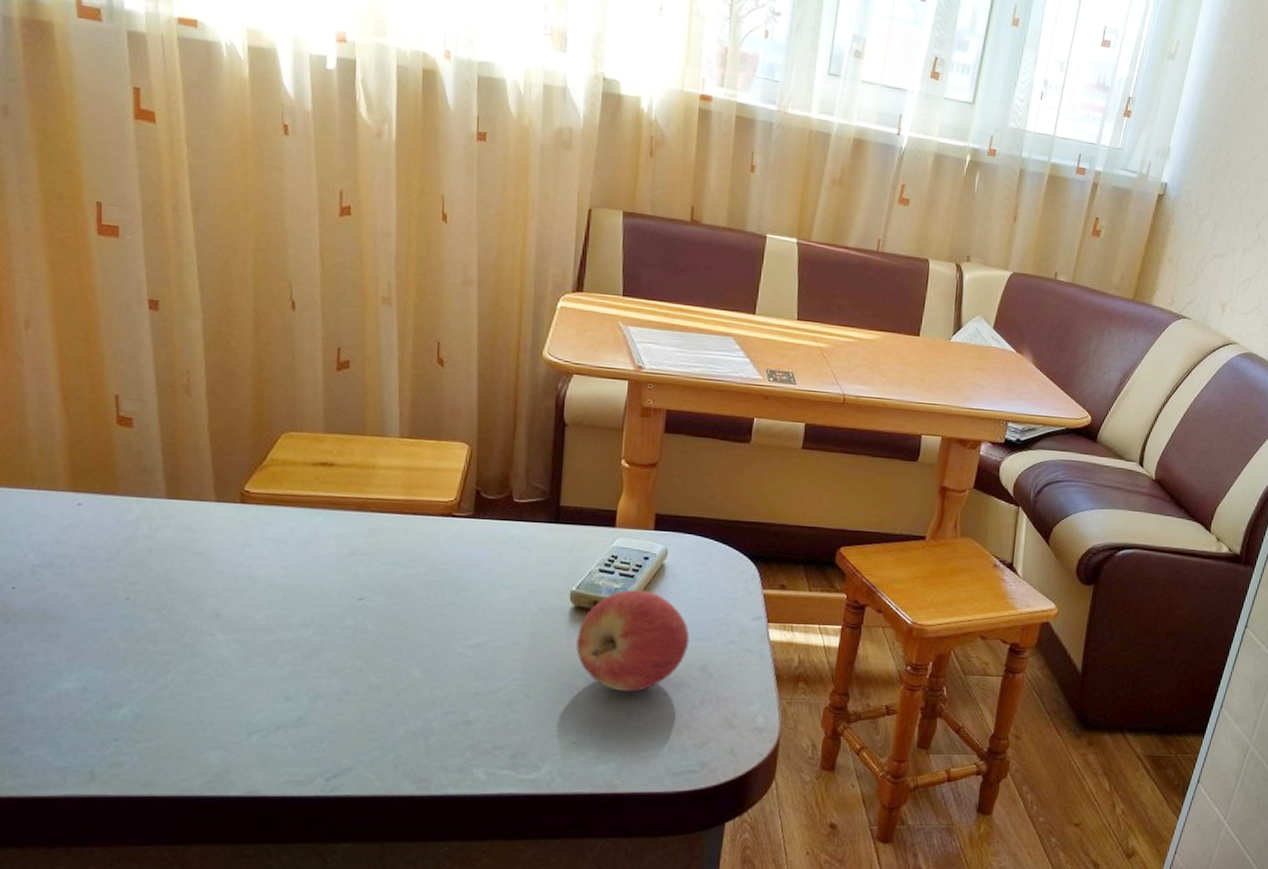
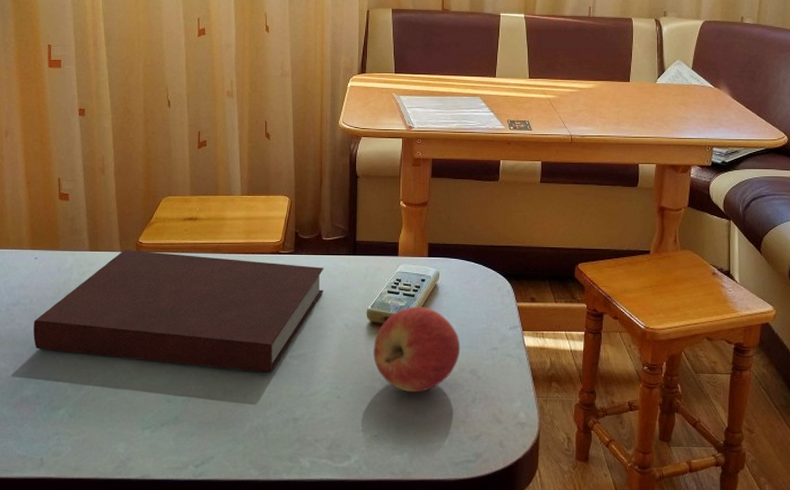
notebook: none [77,499,515,665] -> present [33,250,324,373]

